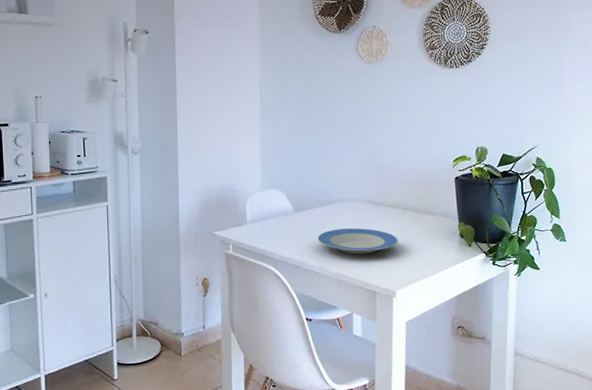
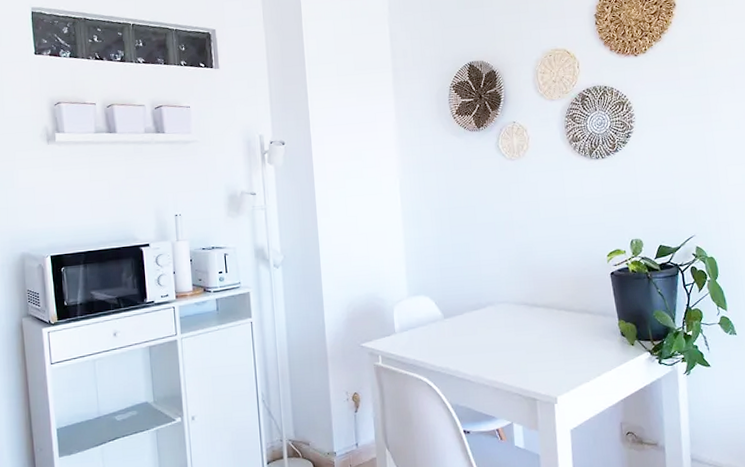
plate: present [317,228,398,255] -> none [469,331,556,360]

